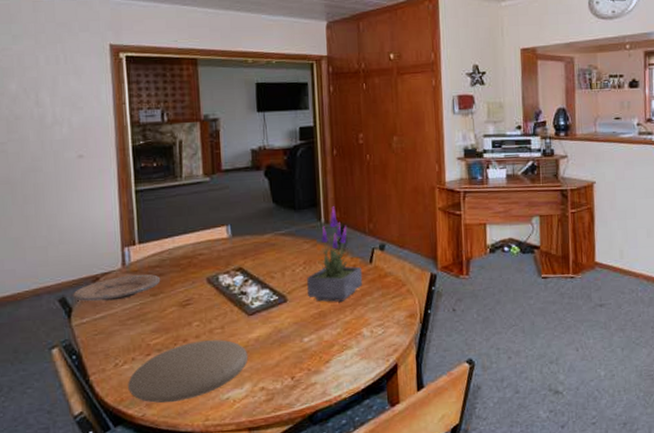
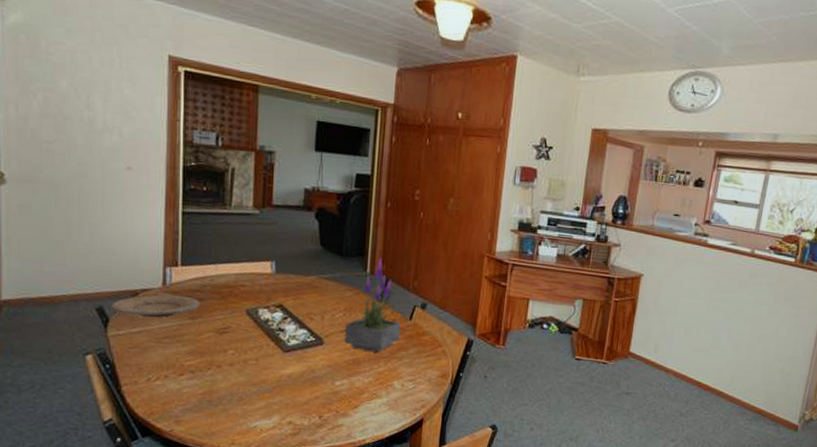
plate: present [128,339,249,403] -> none [159,369,280,423]

